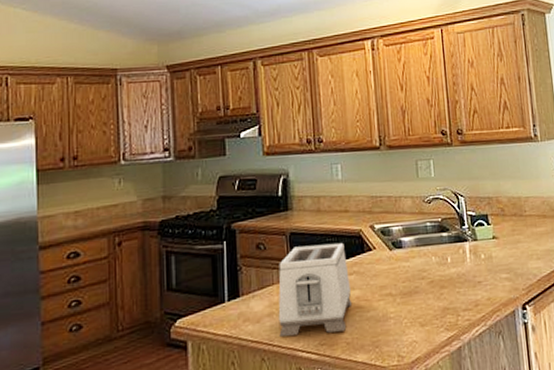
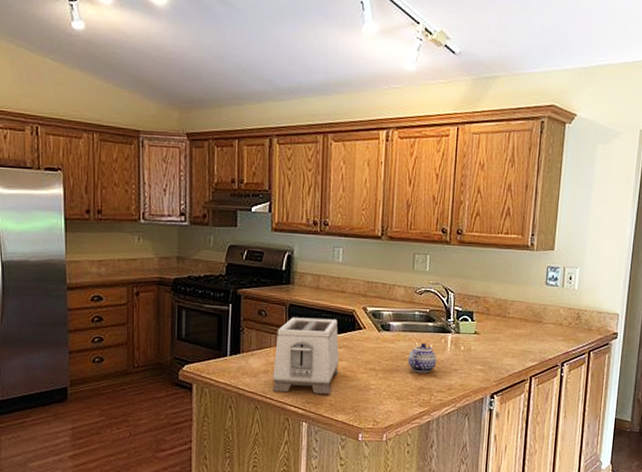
teapot: none [426,256,458,292] -> present [408,343,437,373]

